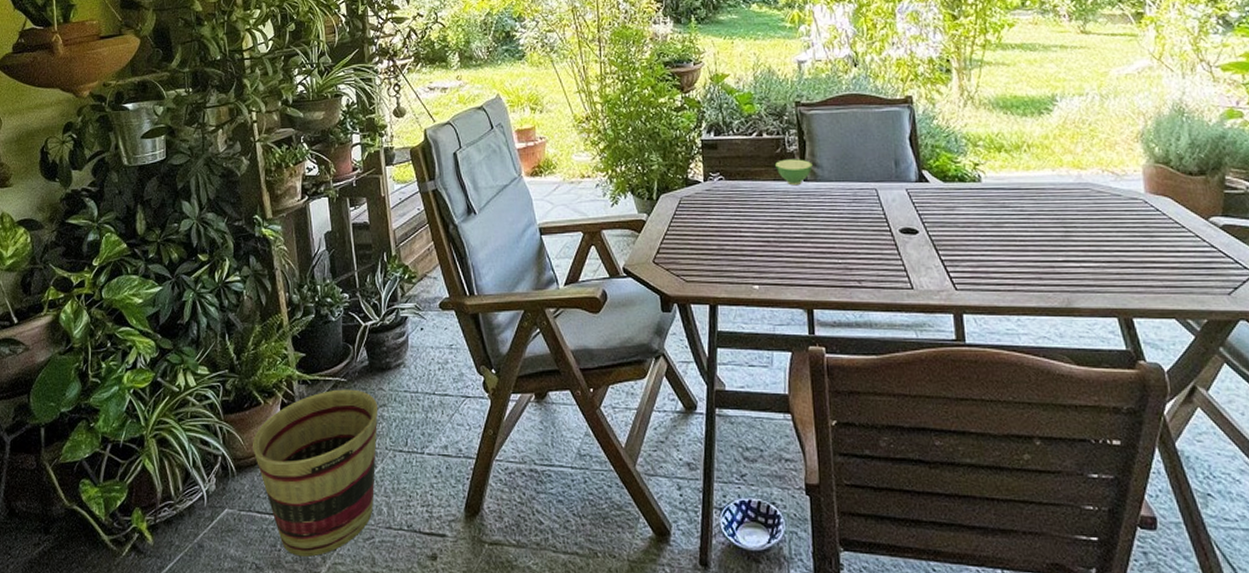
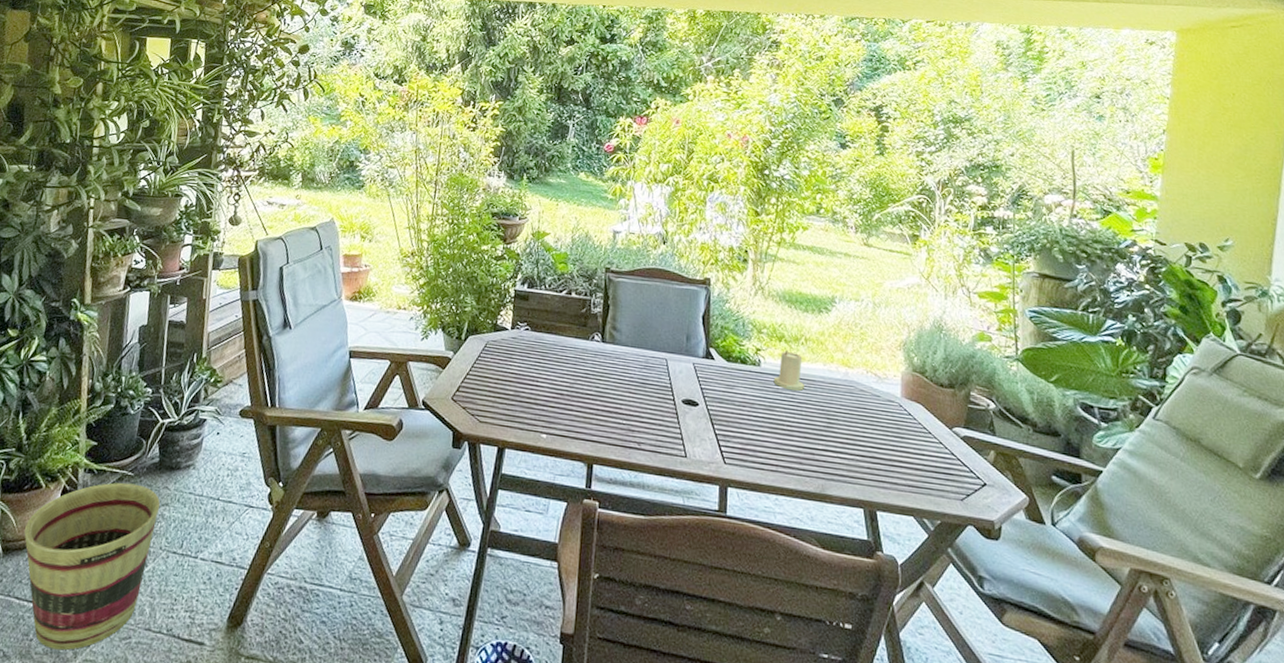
bowl: present [775,159,813,186] -> none [579,319,613,346]
candle: none [998,160,1033,203] -> present [773,349,804,392]

